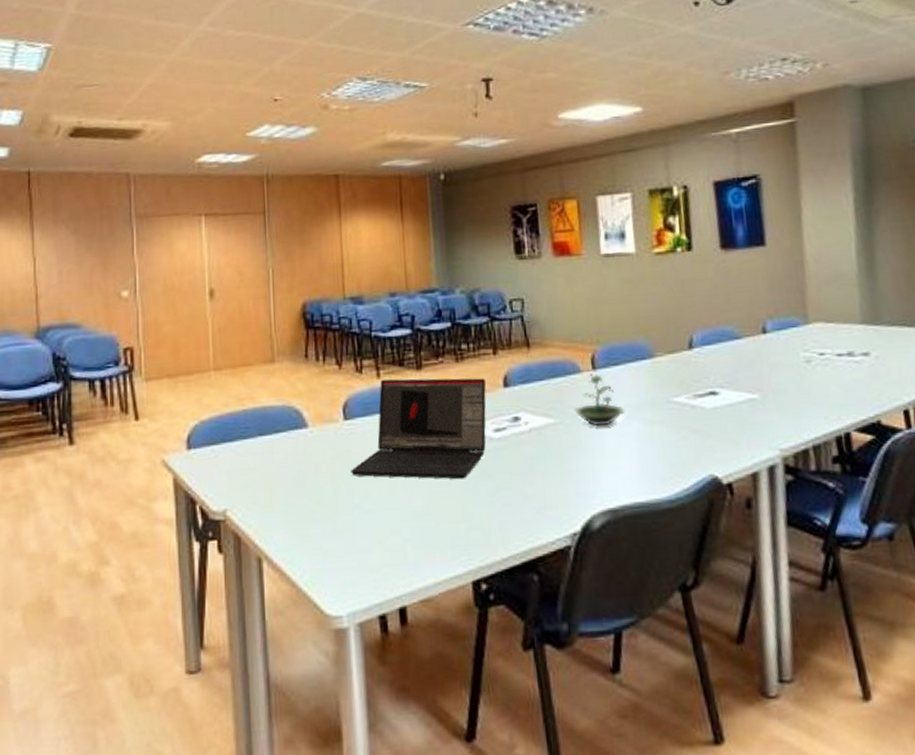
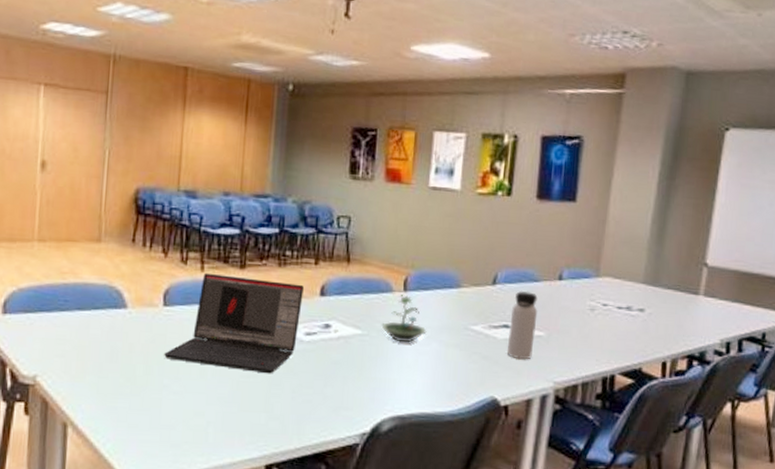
water bottle: none [716,351,749,428] -> present [506,290,538,360]

